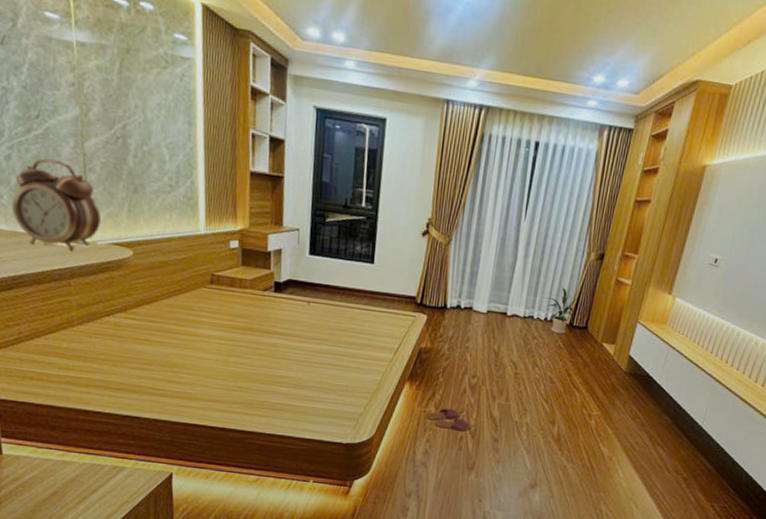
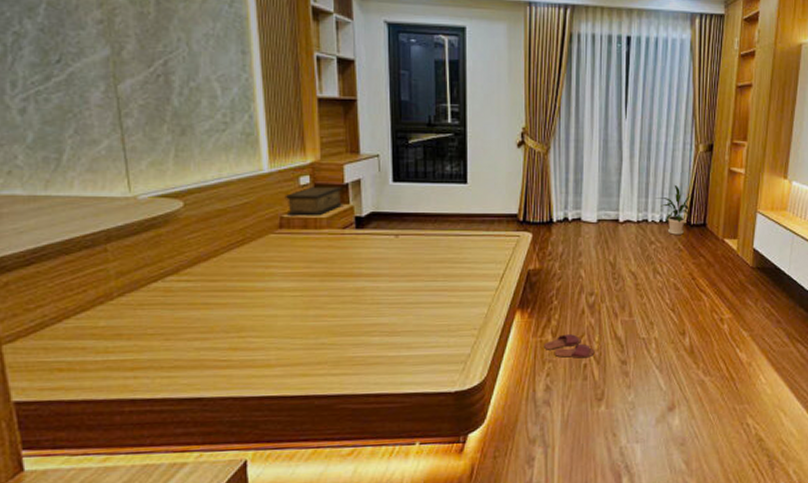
alarm clock: present [11,158,101,251] -> none [29,107,141,210]
decorative box: none [218,251,266,277] -> present [286,187,344,216]

